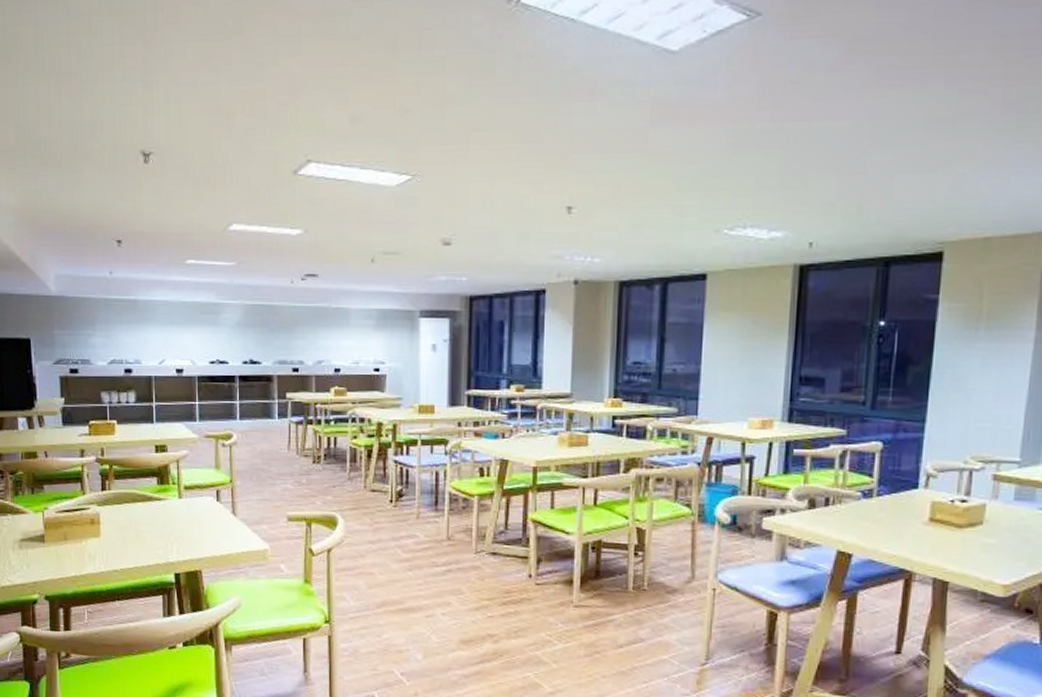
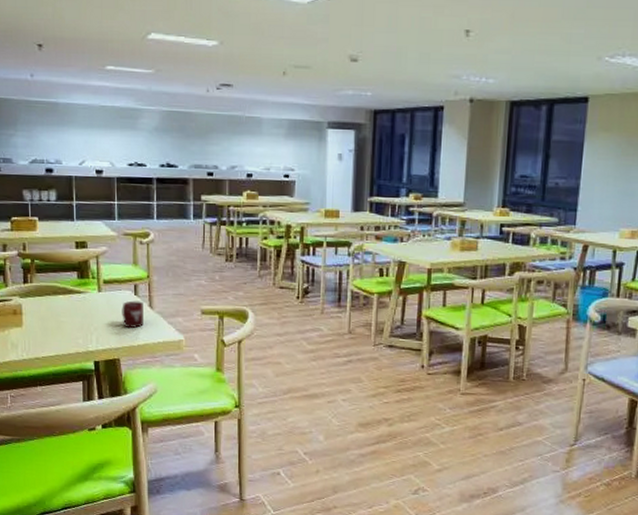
cup: none [203,507,226,537] -> present [122,300,143,328]

